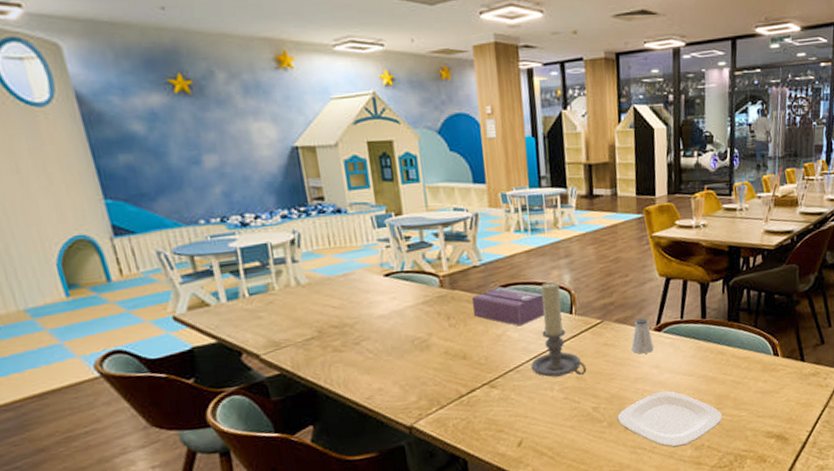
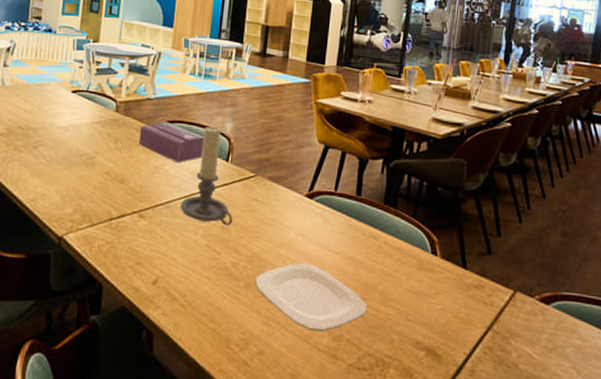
saltshaker: present [631,318,654,354] -> none [280,181,303,219]

